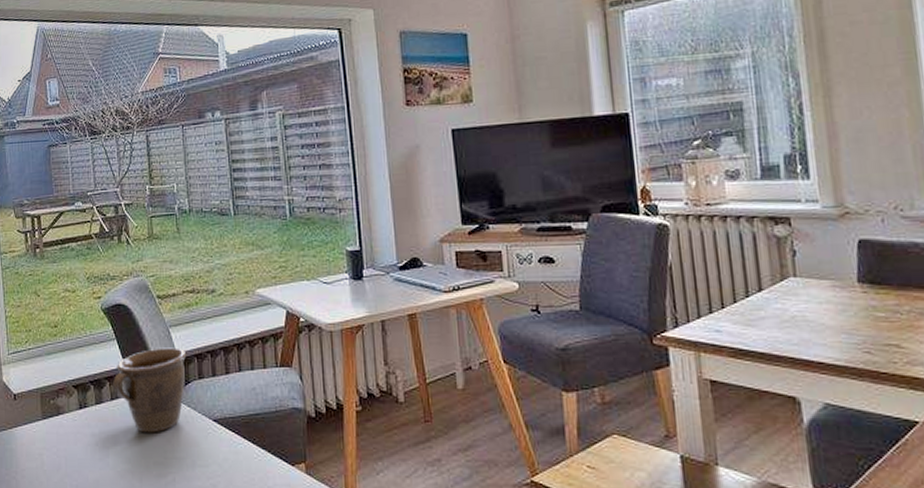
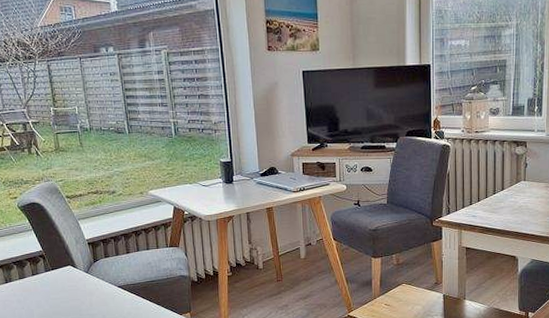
mug: present [113,347,187,433] -> none [33,235,94,298]

